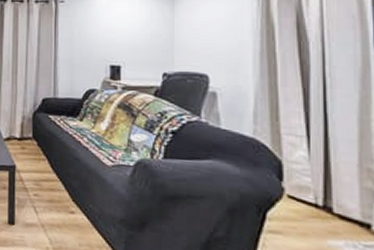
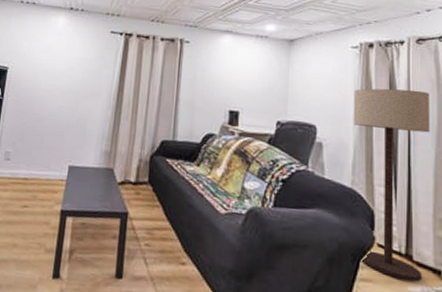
floor lamp: none [252,28,352,236] -> present [353,88,430,282]

